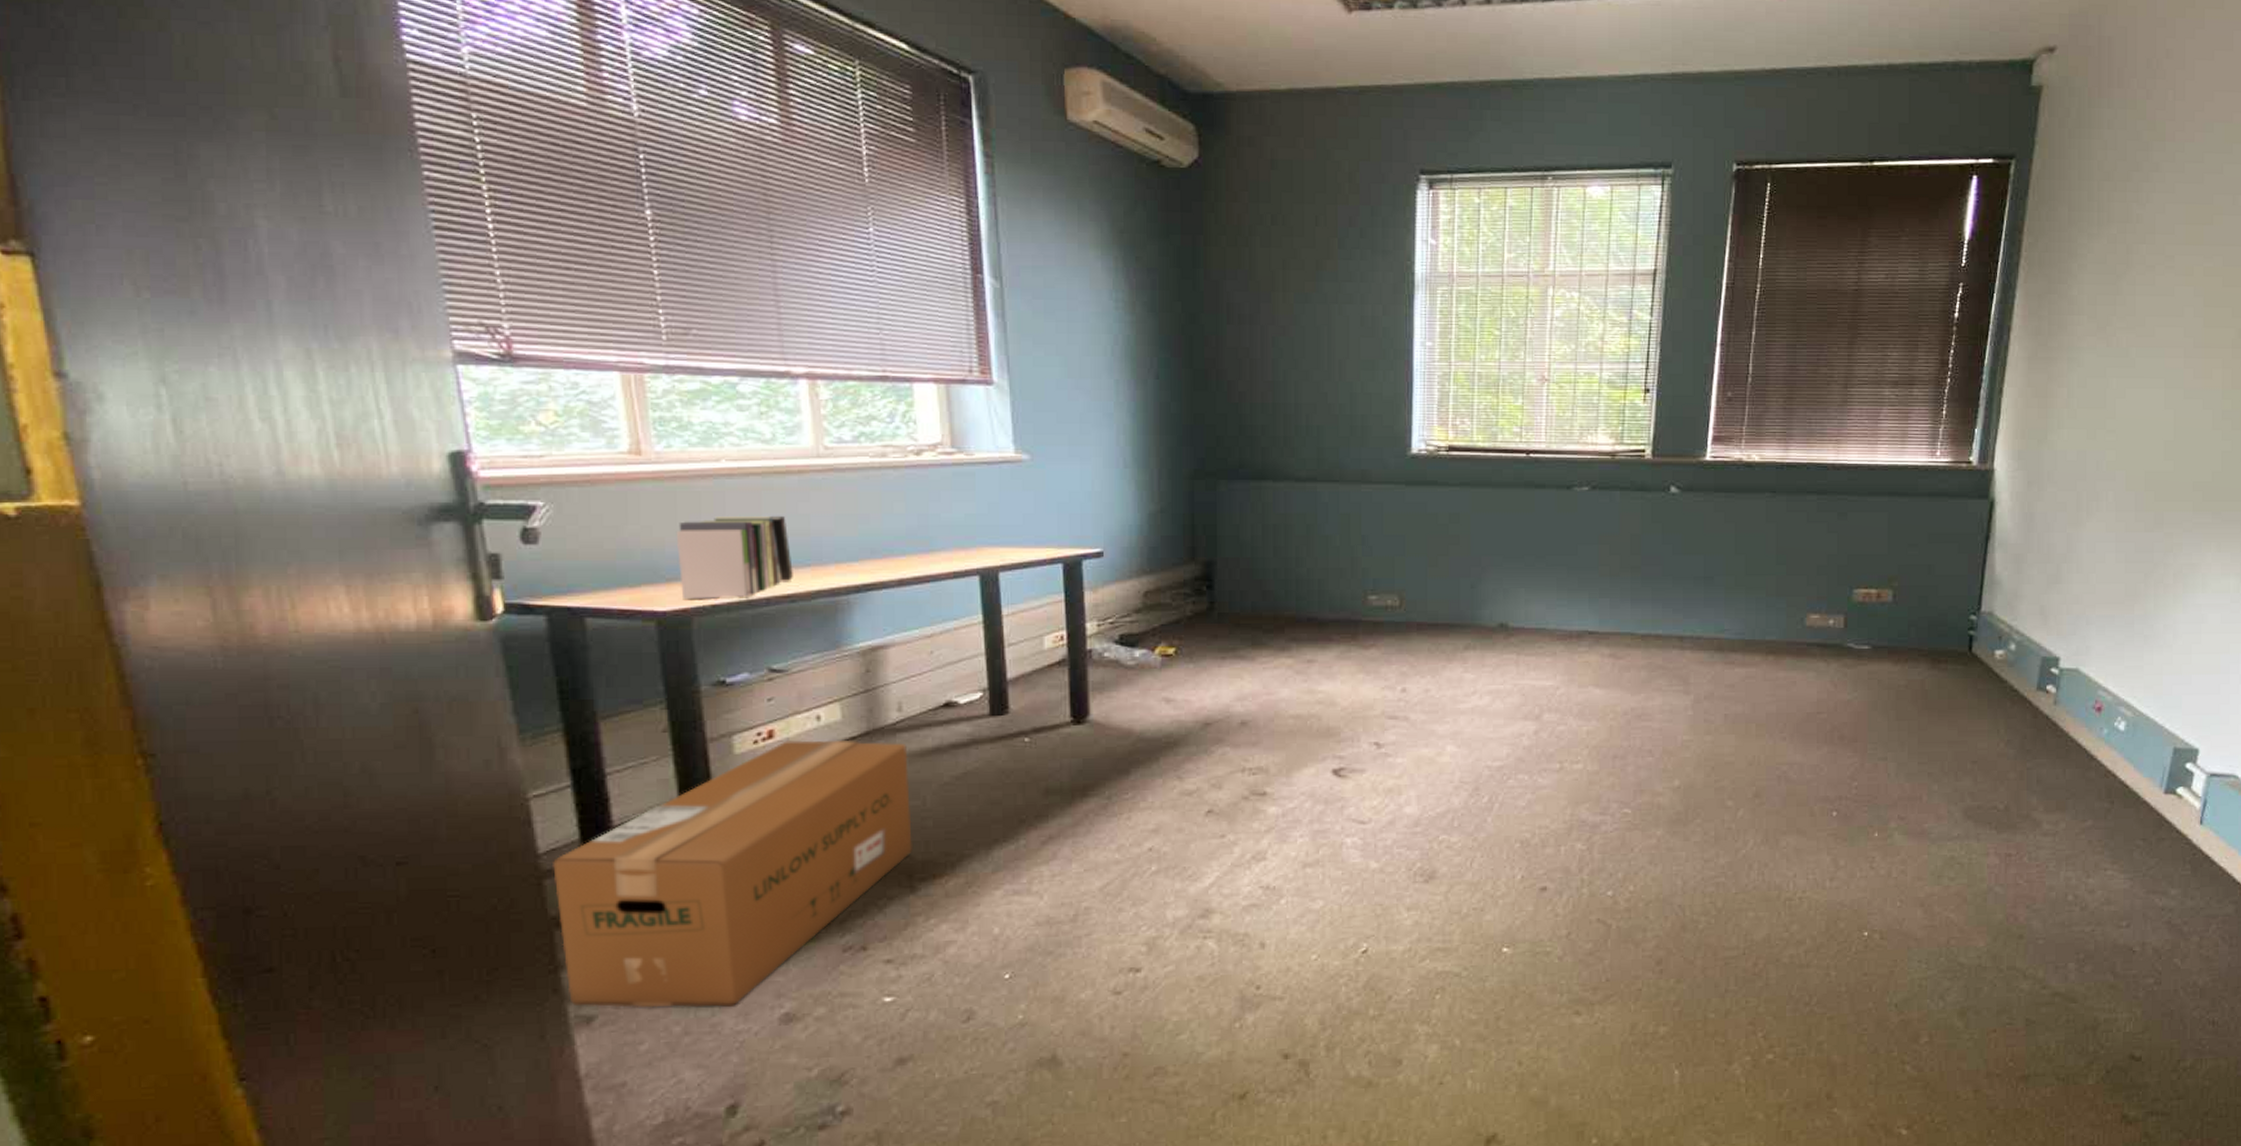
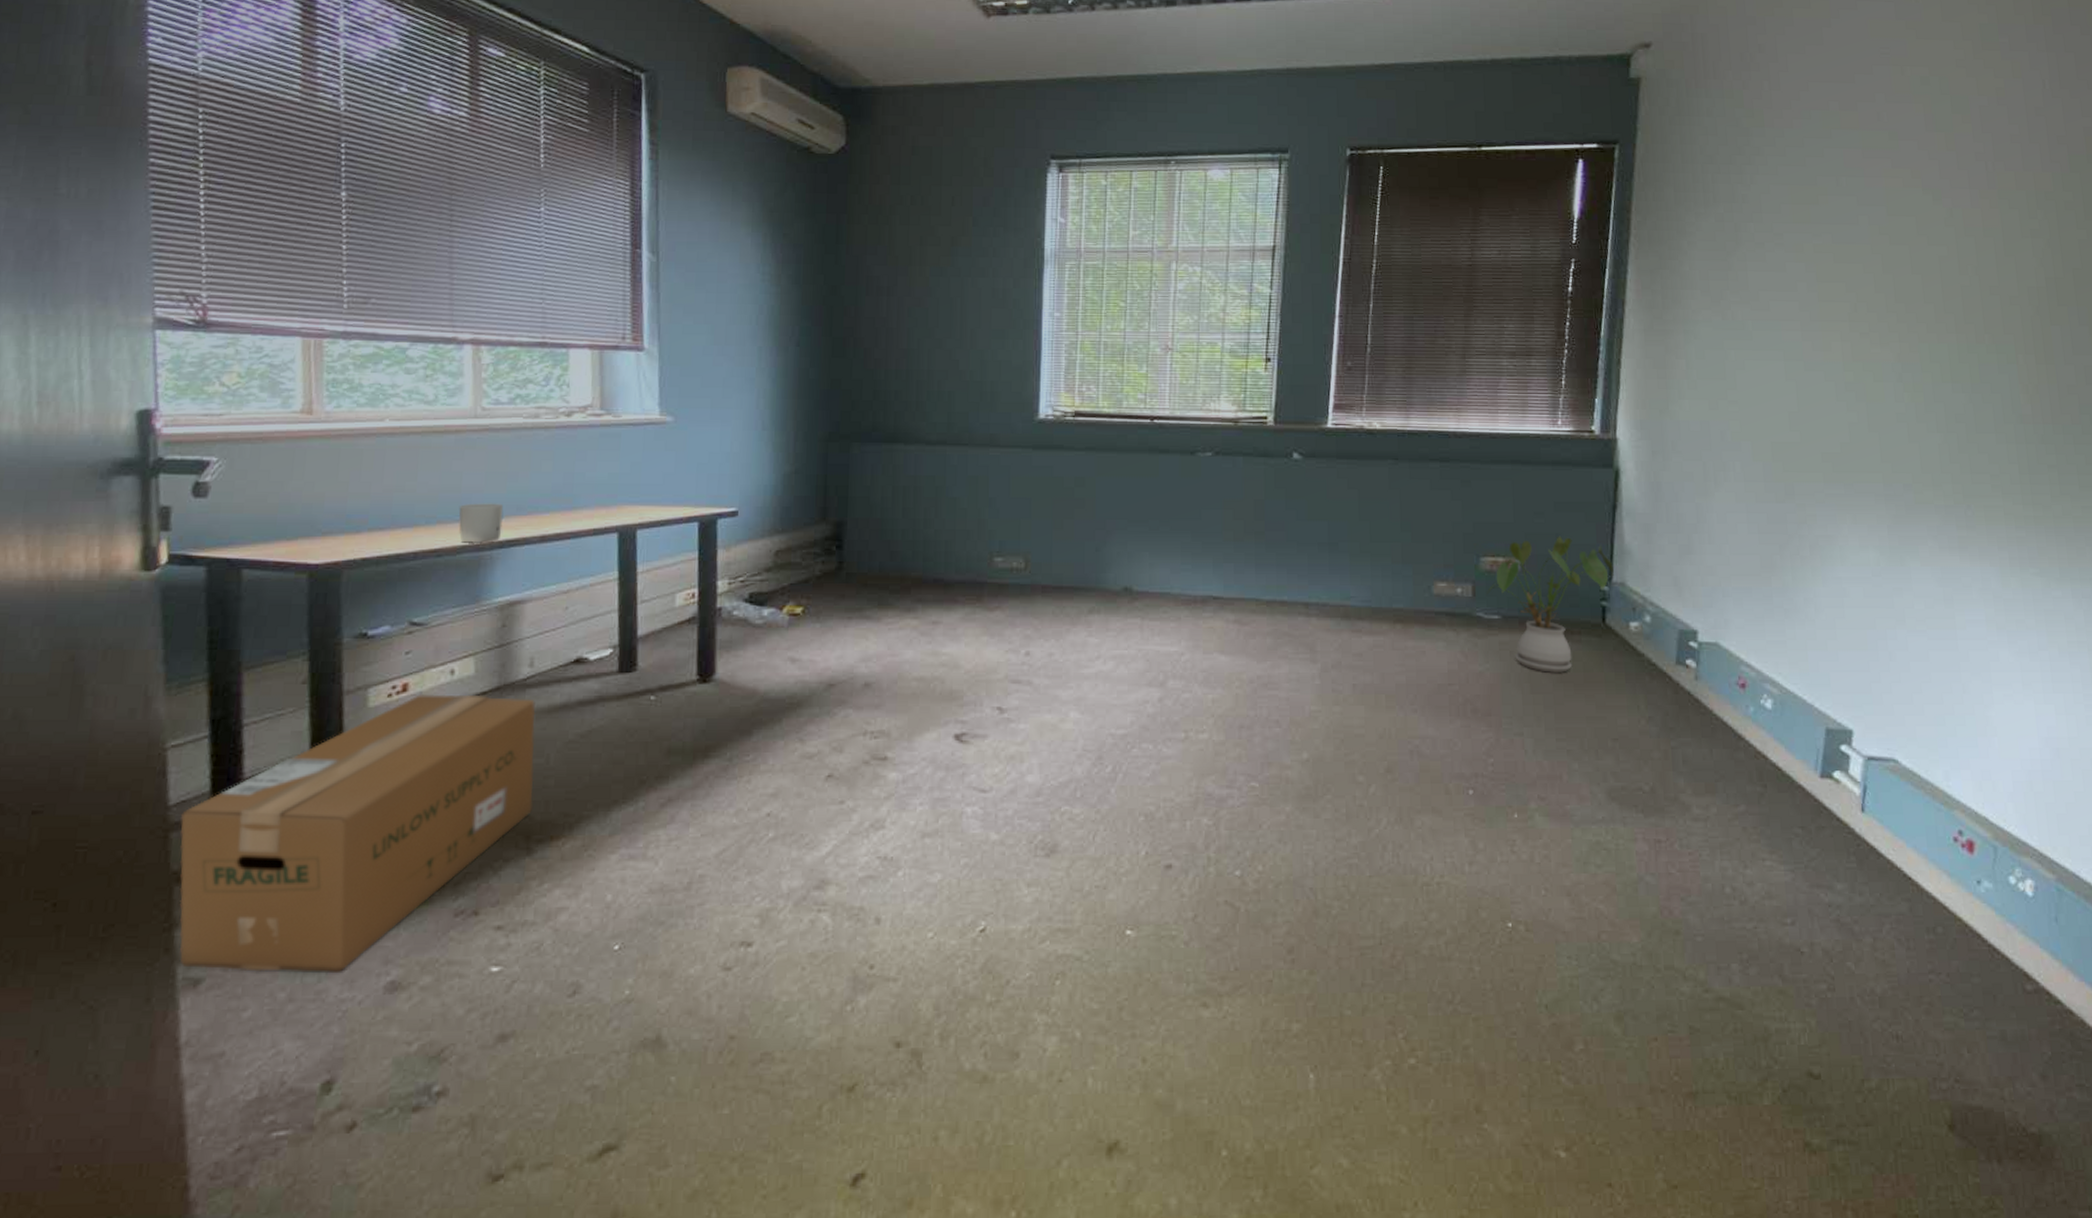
books: present [676,515,793,600] -> none [335,472,442,554]
mug: none [809,546,857,588] -> present [458,503,504,543]
house plant: none [1857,567,1983,700] -> present [1486,536,1614,673]

